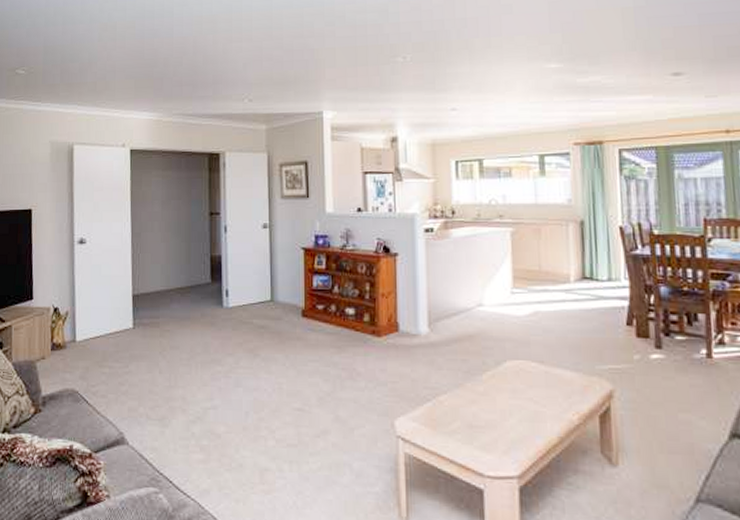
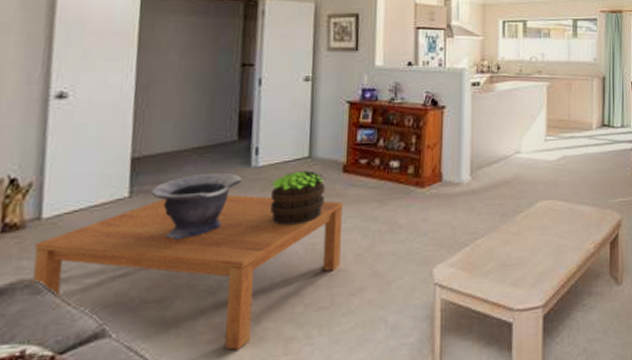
coffee table: none [73,331,306,472] -> present [32,194,343,350]
decorative bowl: none [148,311,218,369] -> present [151,172,243,240]
potted plant: none [240,313,287,364] -> present [270,170,326,226]

